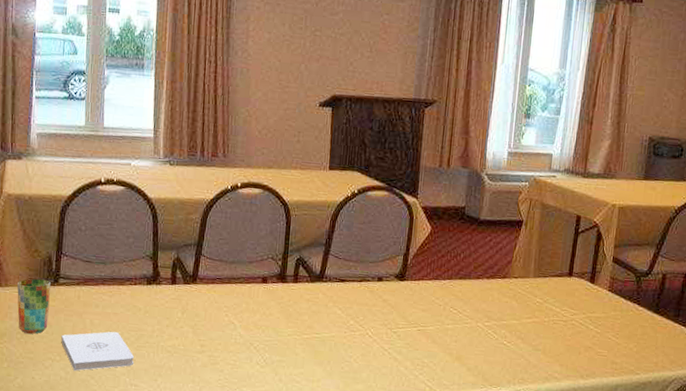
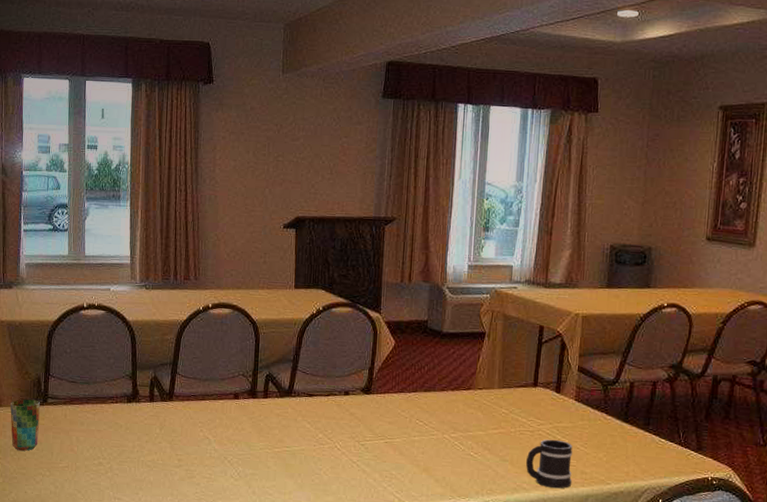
notepad: present [61,331,134,371] -> none [50,447,117,486]
mug: none [557,329,605,379] -> present [525,439,573,489]

